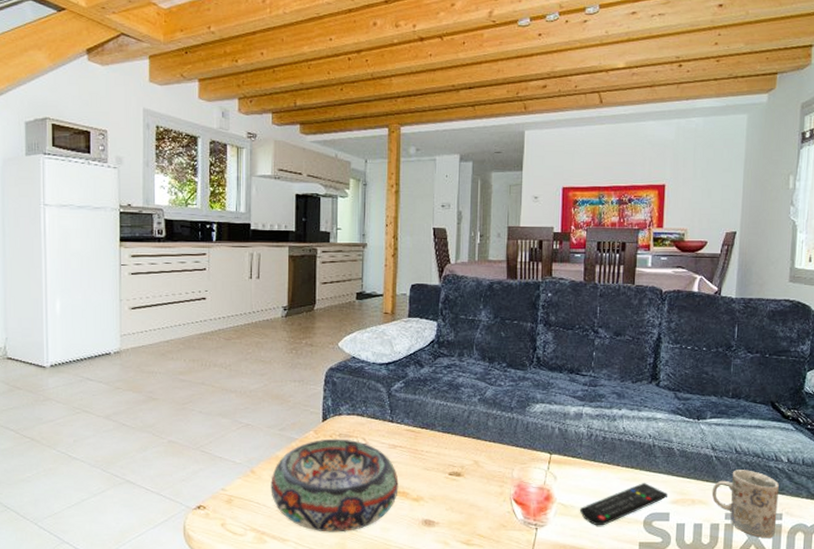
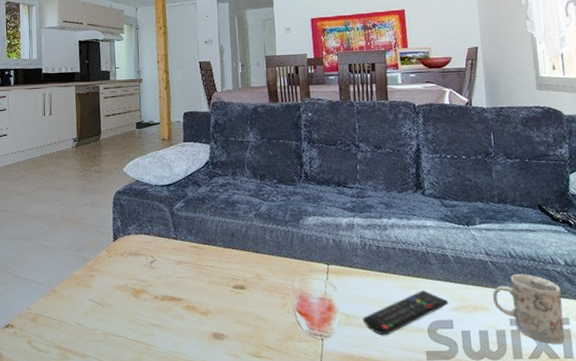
decorative bowl: present [271,438,399,533] -> none [70,257,187,348]

